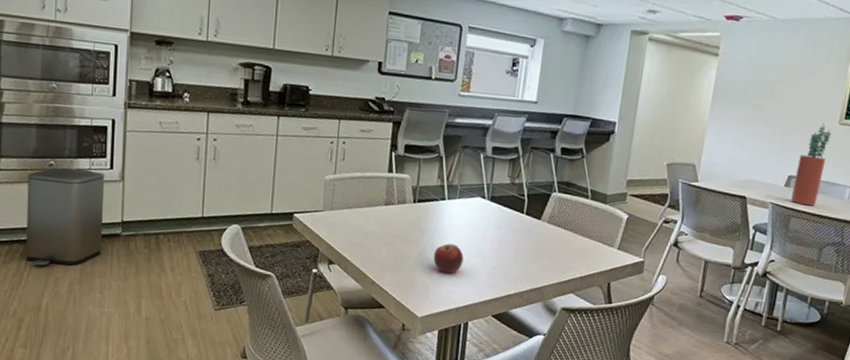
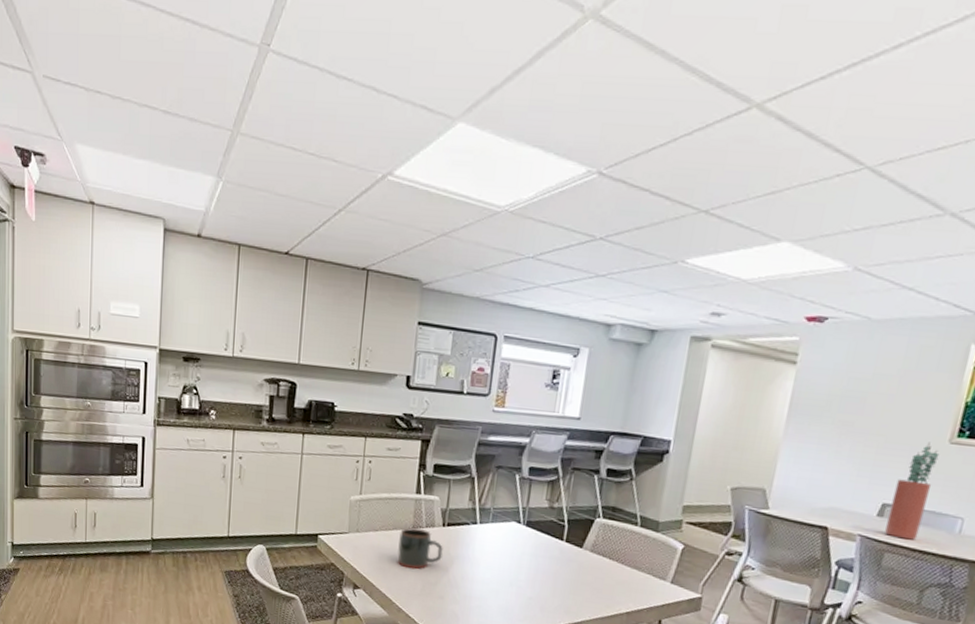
pedal bin: present [26,167,105,266] -> none [64,484,136,582]
mug: none [371,204,414,244] -> present [397,527,443,569]
fruit: present [433,243,464,274] -> none [463,571,497,603]

